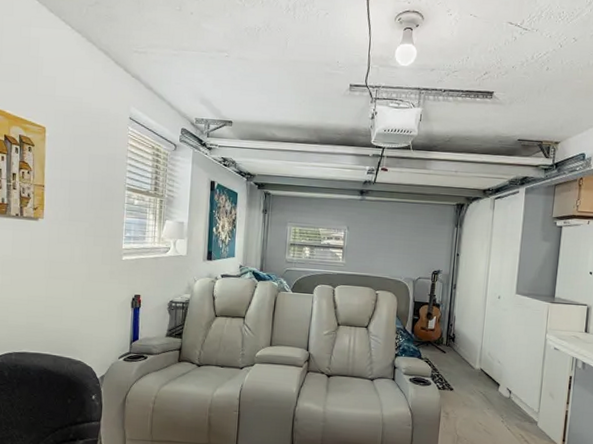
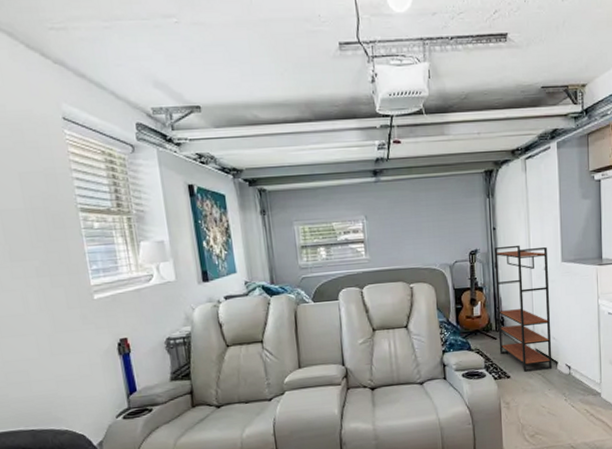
bookshelf: none [446,271,504,390] -> present [494,244,553,372]

